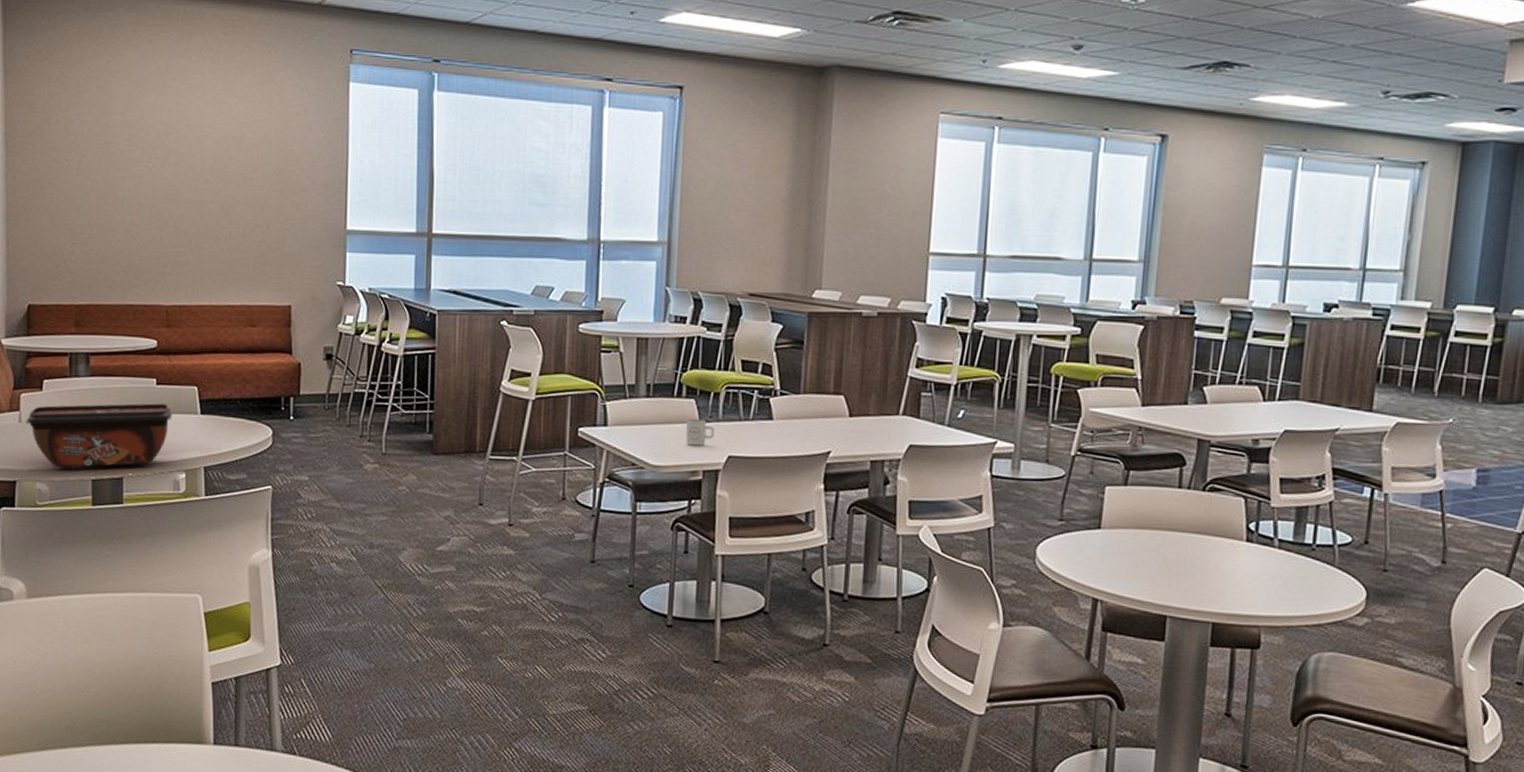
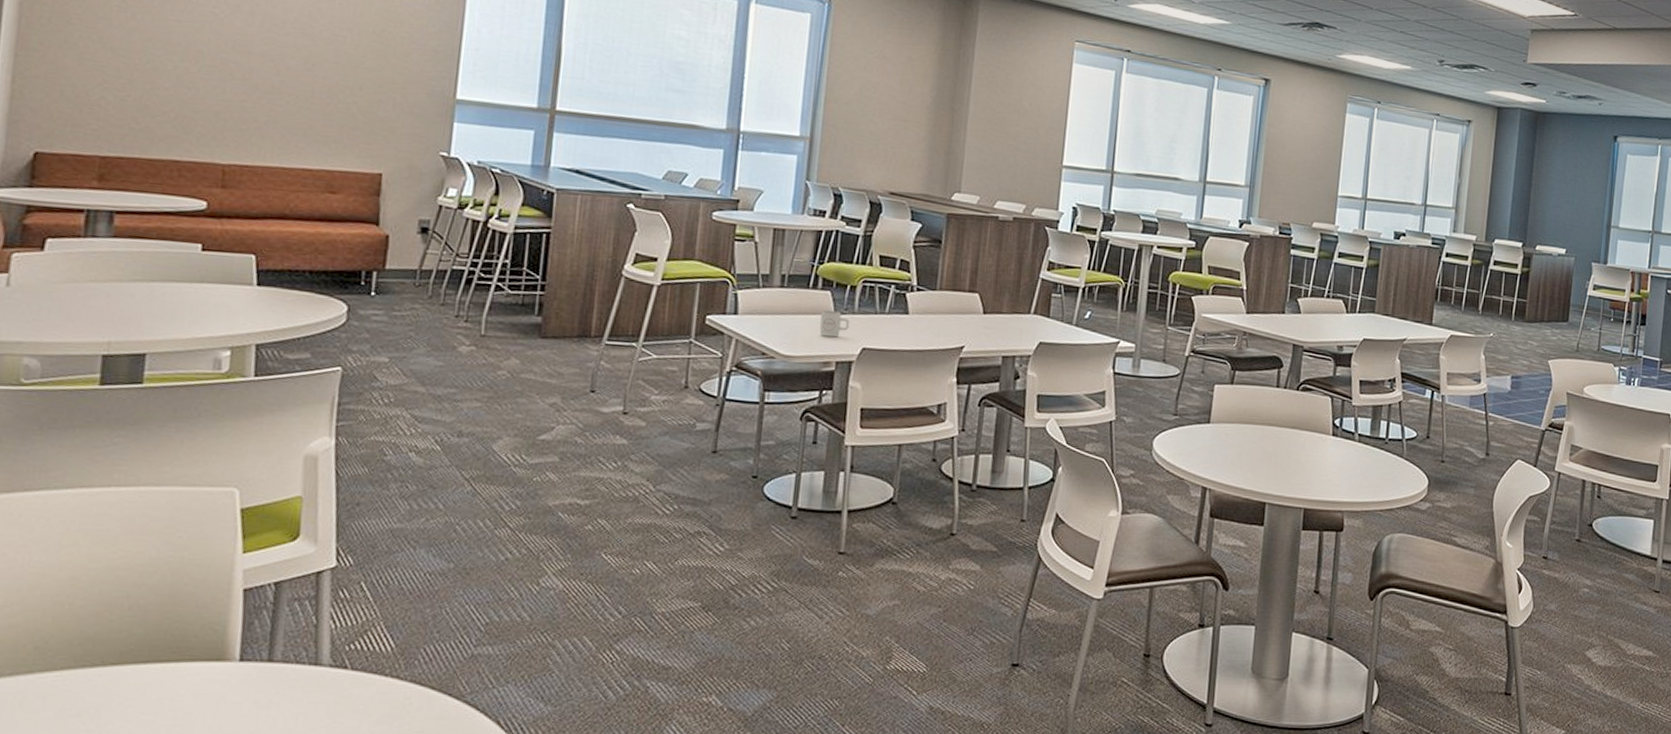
food container: present [25,403,173,468] -> none [15,268,221,341]

